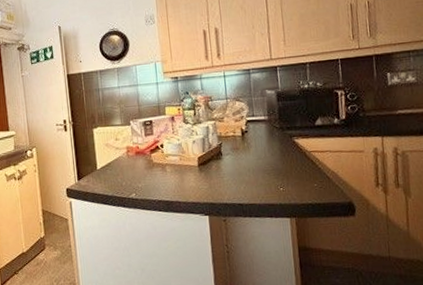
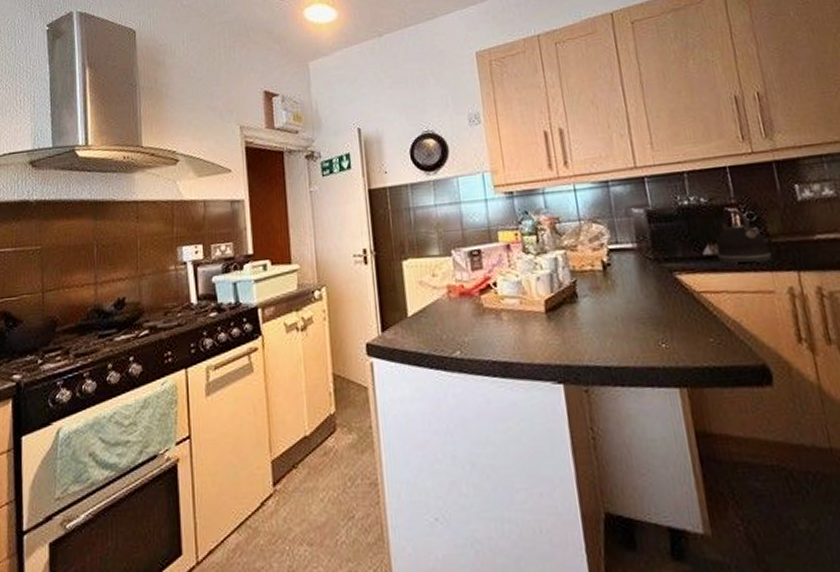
kettle: none [325,91,365,131] -> present [716,209,772,263]

